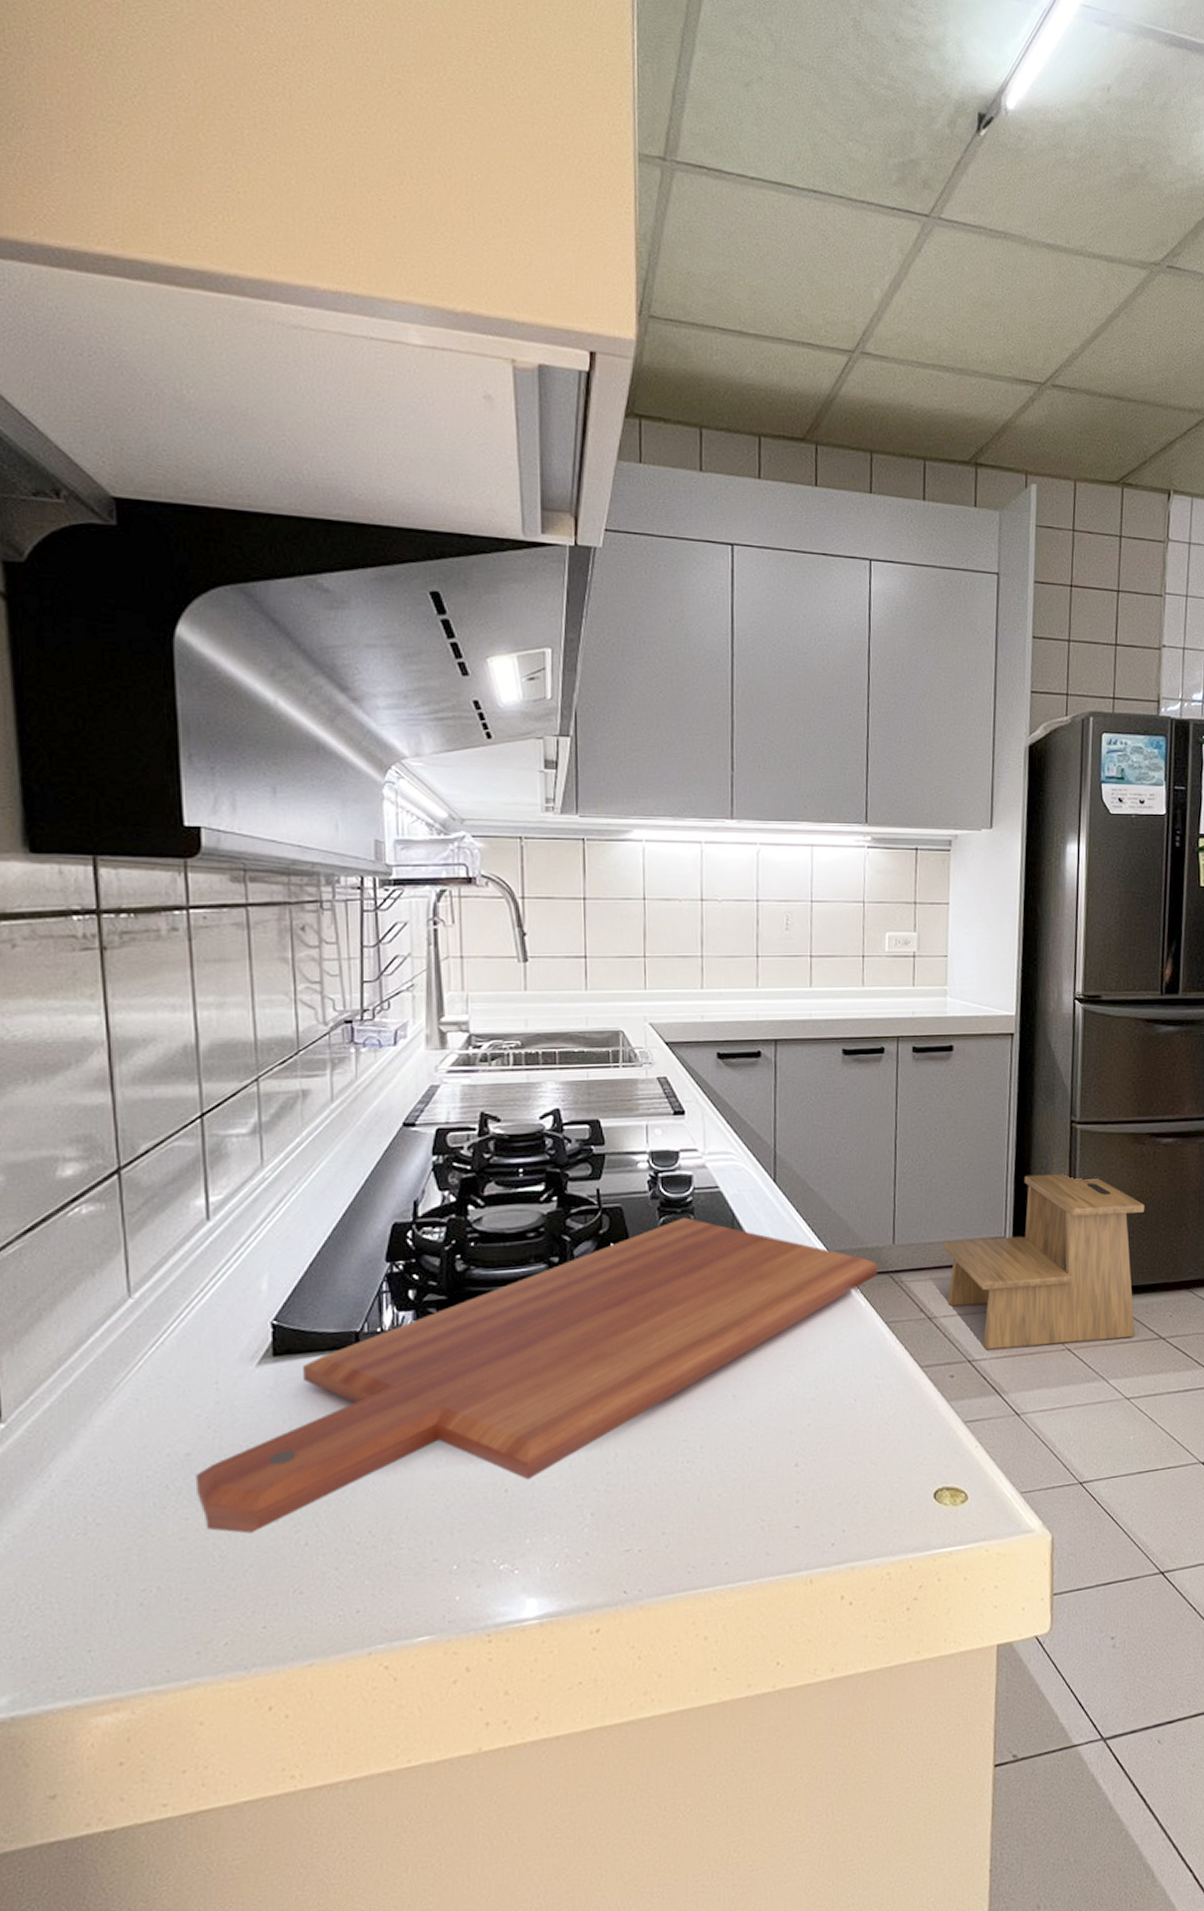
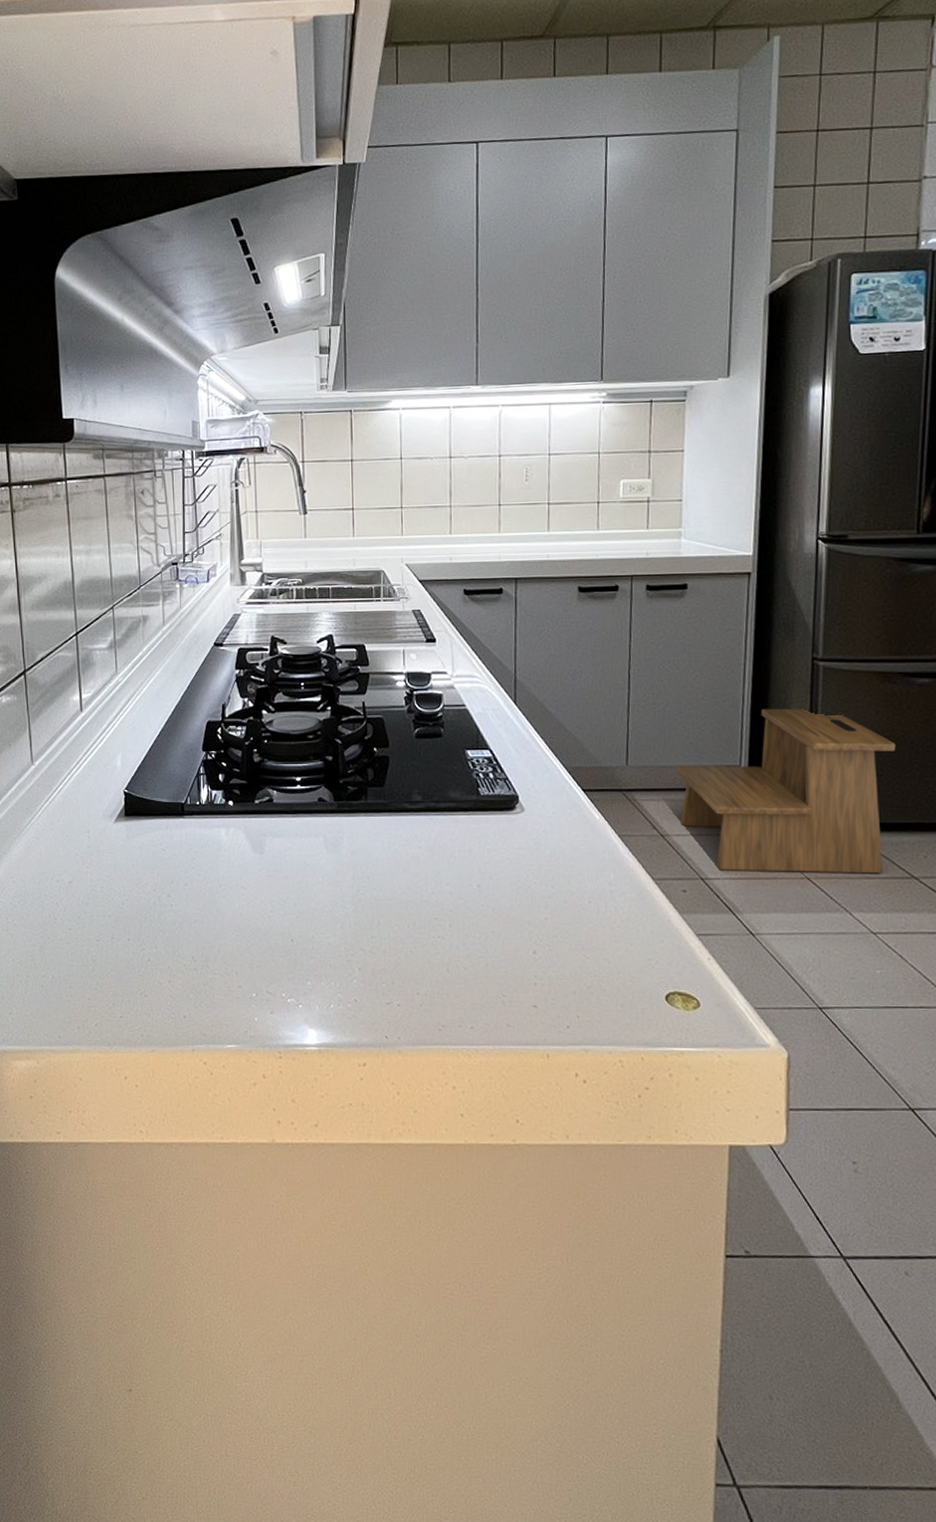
cutting board: present [195,1217,878,1534] -> none [75,730,612,946]

